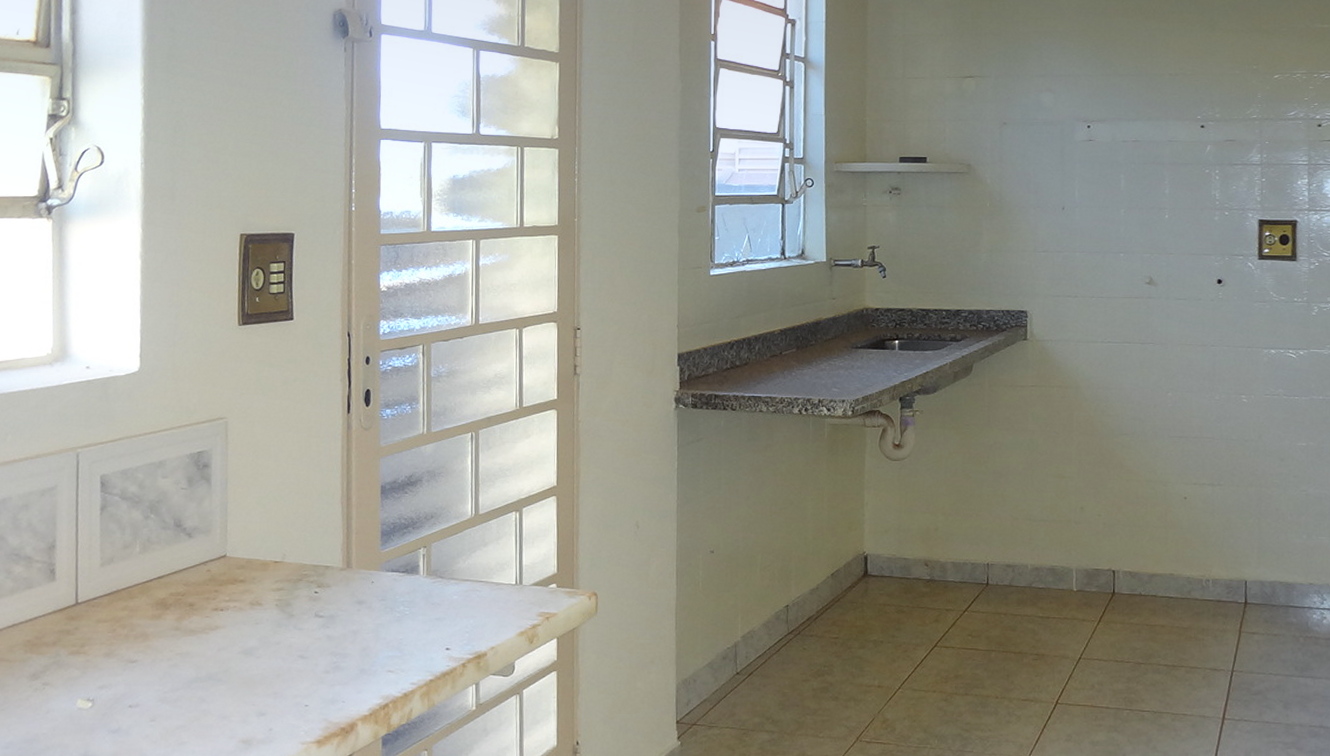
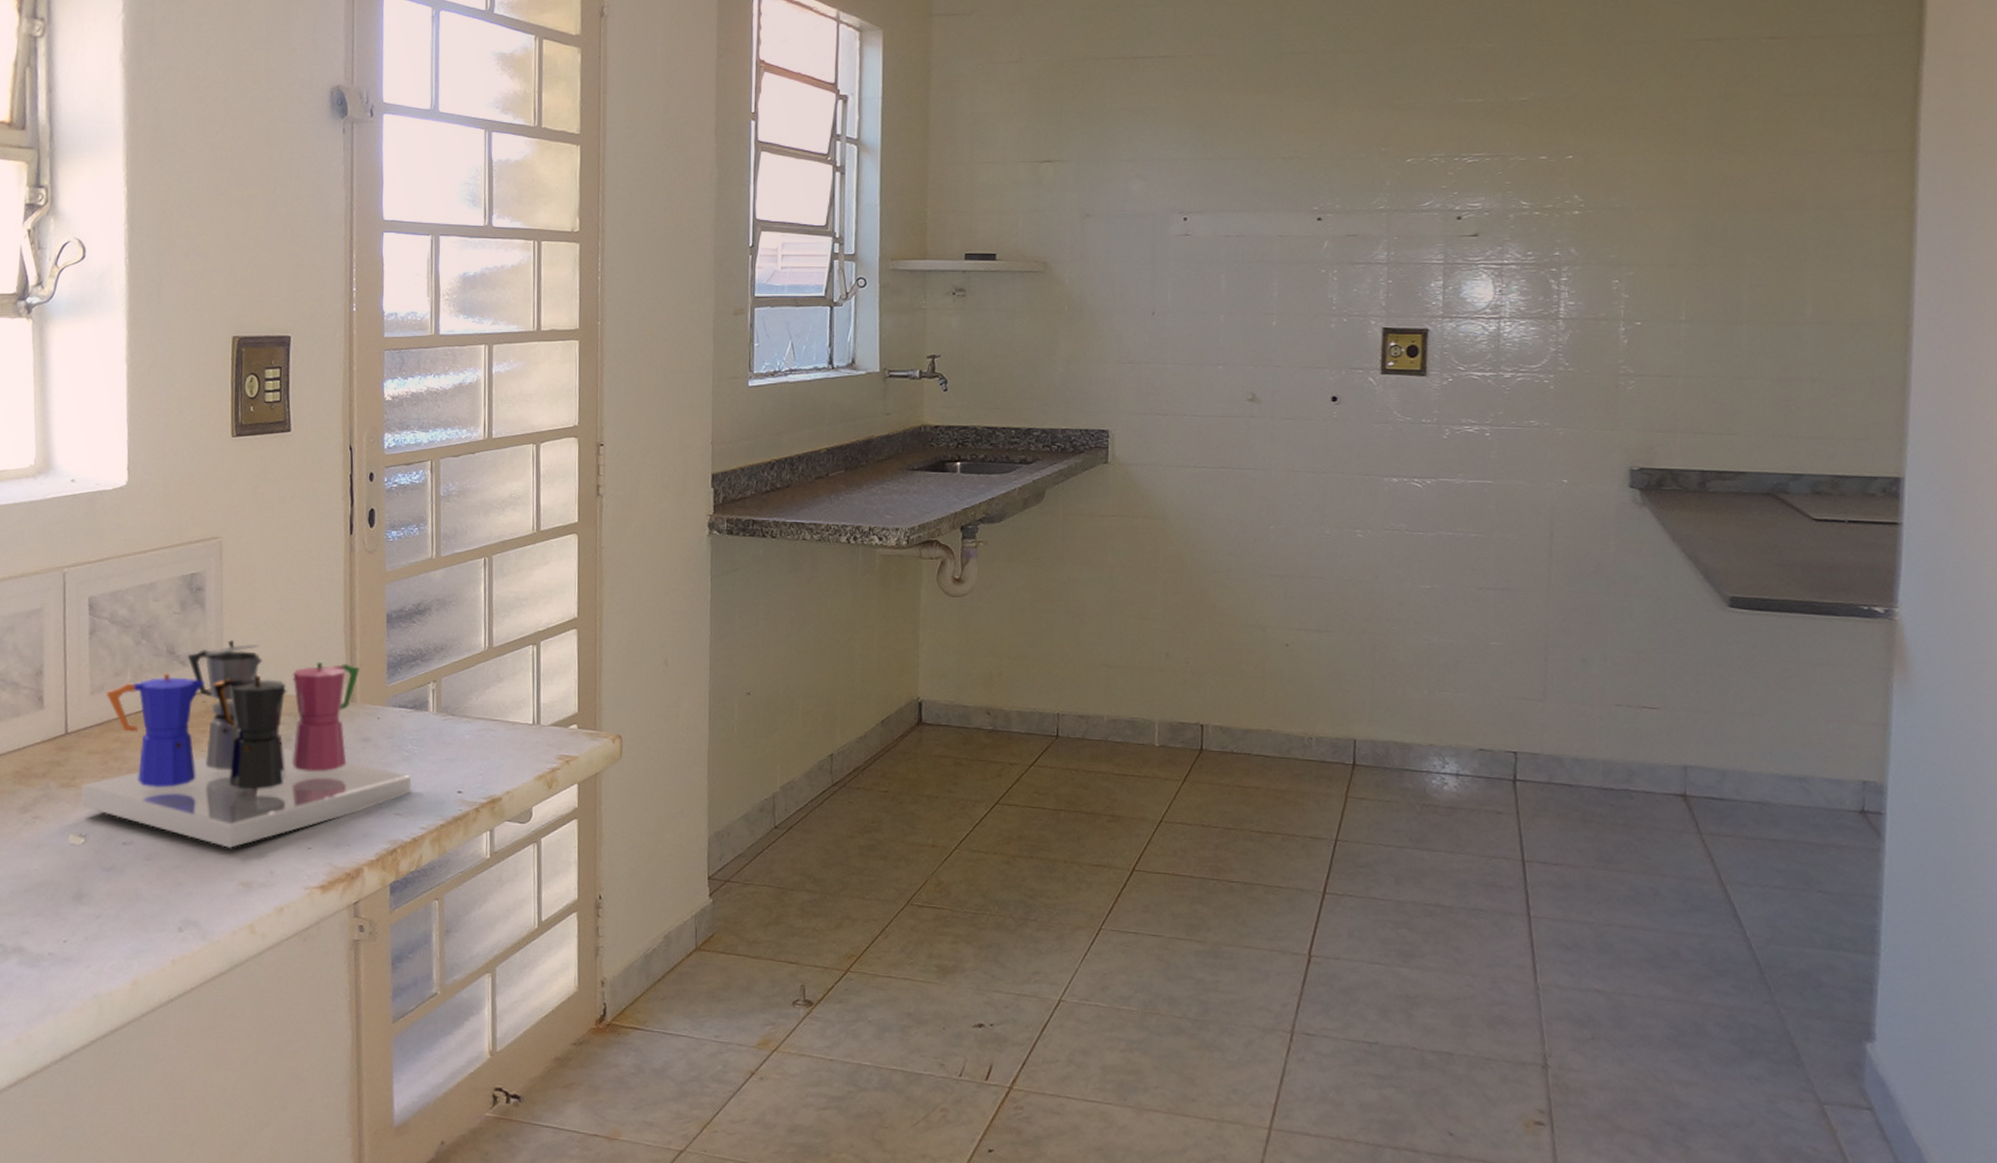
coffee maker: none [89,513,403,709] -> present [80,640,412,849]

